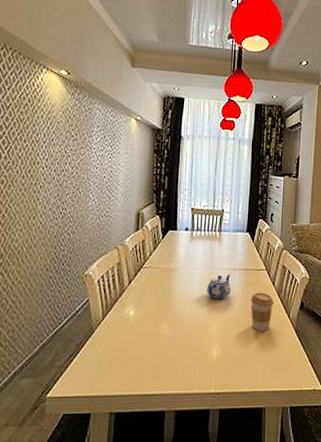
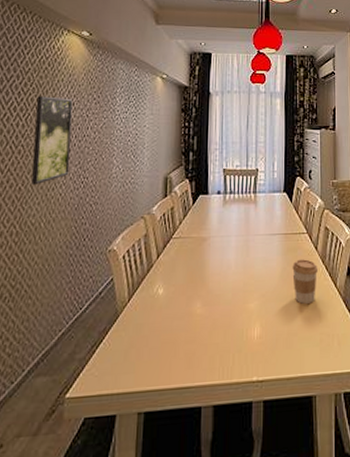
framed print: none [14,130,52,213] -> present [31,96,73,186]
teapot: present [207,275,232,298] -> none [243,241,271,269]

